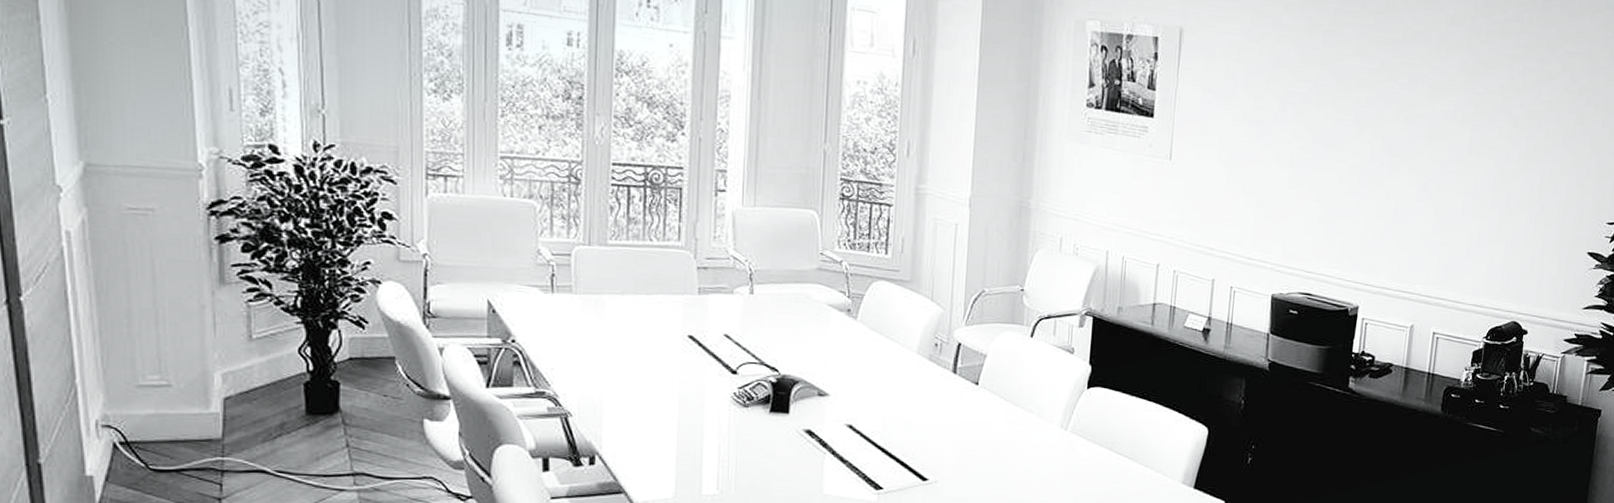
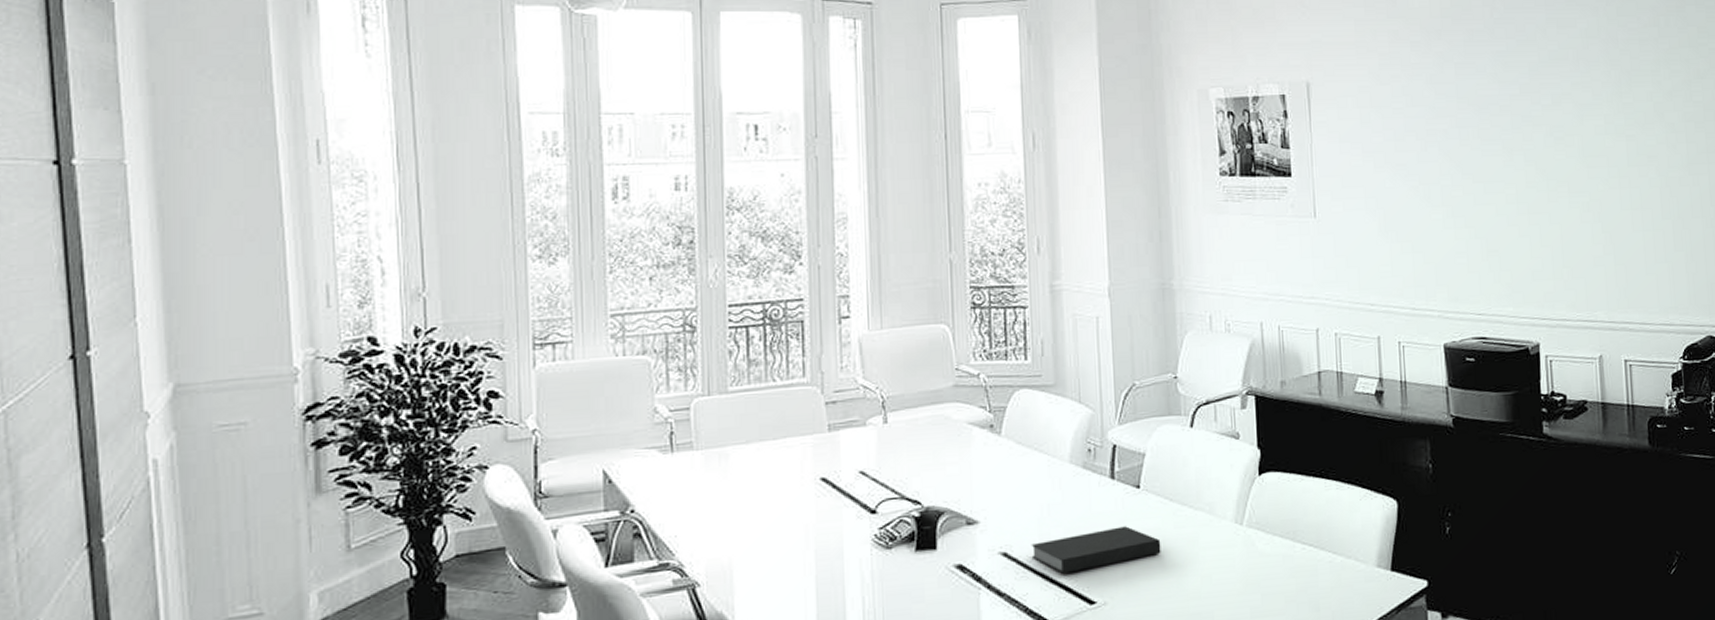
notebook: none [874,416,992,451] -> present [1031,526,1161,574]

